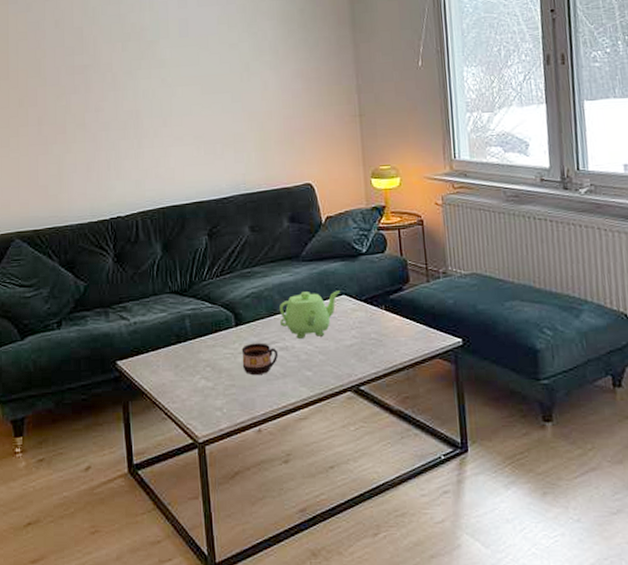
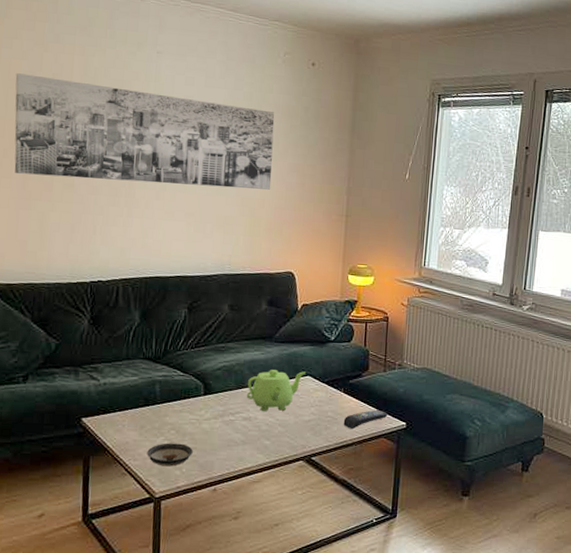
wall art: none [23,19,277,122] -> present [14,73,275,190]
saucer: none [185,381,232,408] -> present [147,443,193,467]
cup: present [241,342,279,376] -> none [206,411,242,441]
remote control: none [389,326,440,351] -> present [343,409,388,429]

